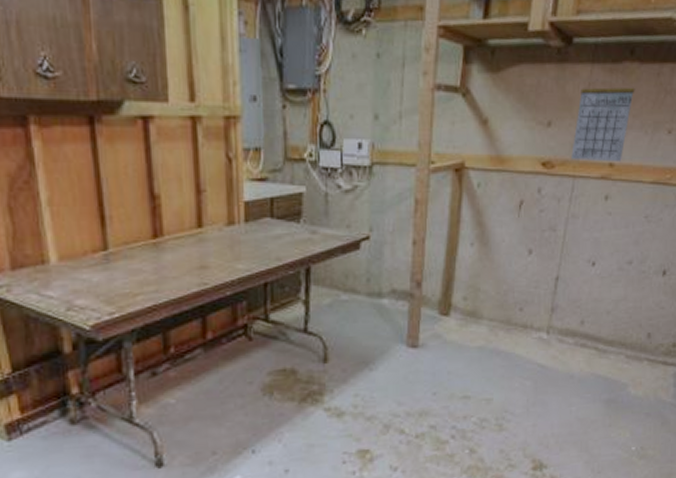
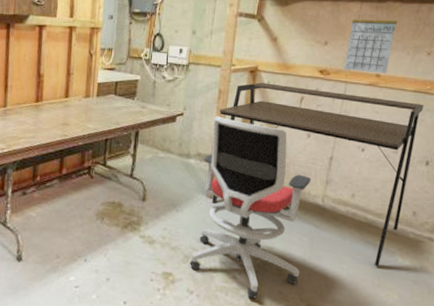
office chair: none [391,236,534,465] -> present [190,116,311,299]
desk: none [414,185,663,403] -> present [212,82,424,266]

